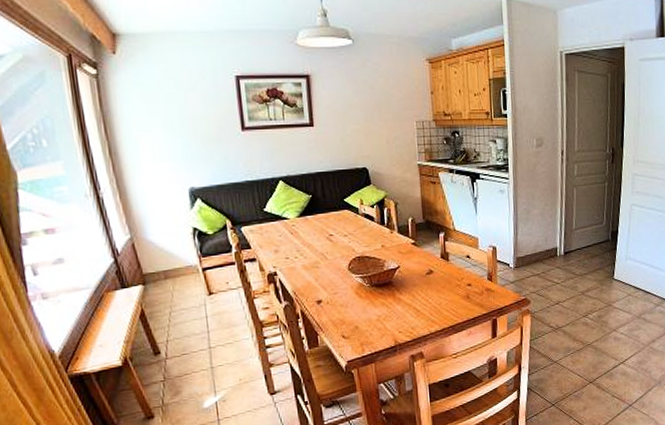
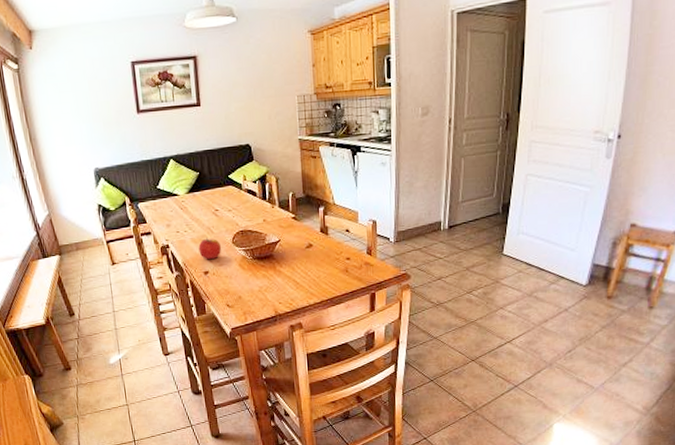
apple: none [311,264,337,288] -> present [198,238,222,260]

